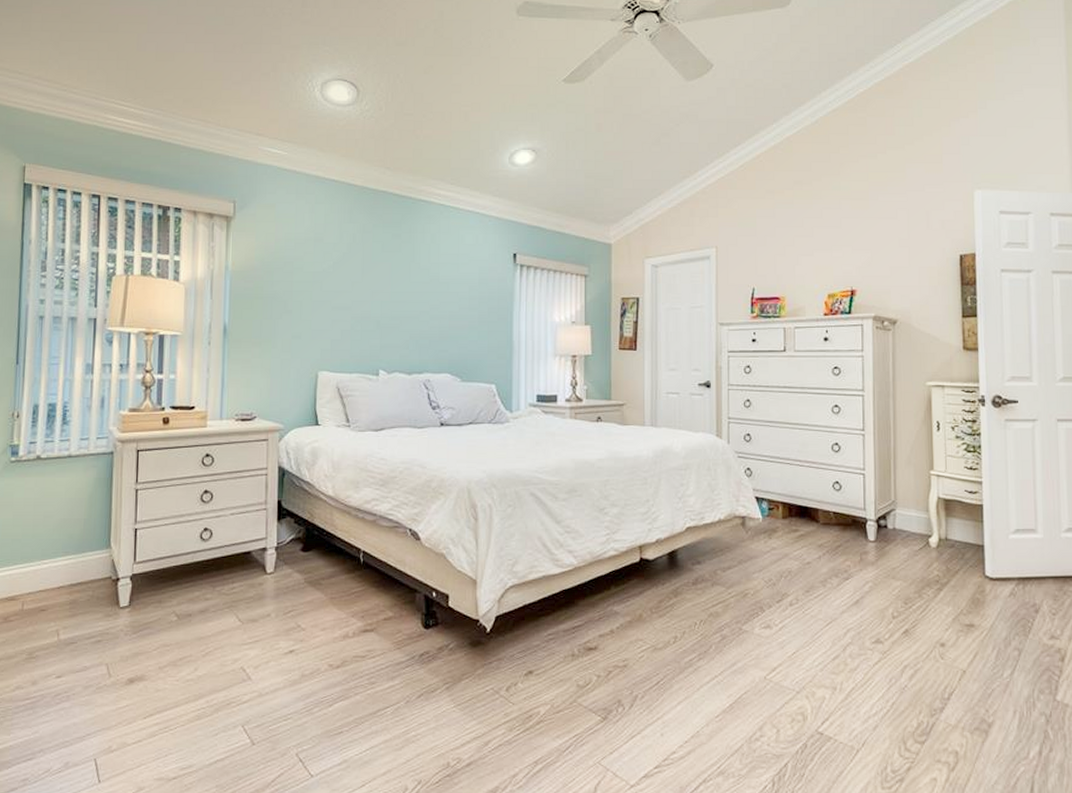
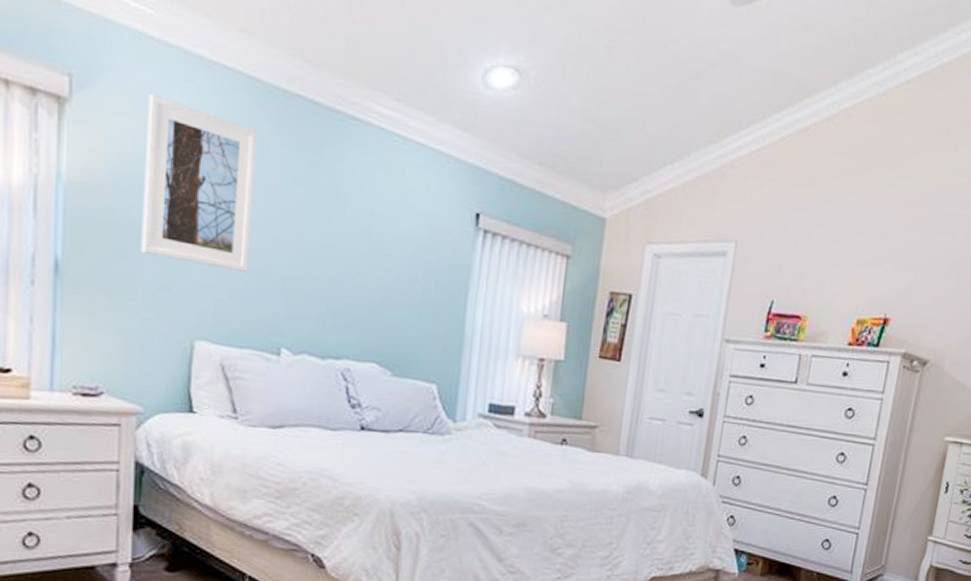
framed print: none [280,206,356,318] -> present [140,94,257,272]

